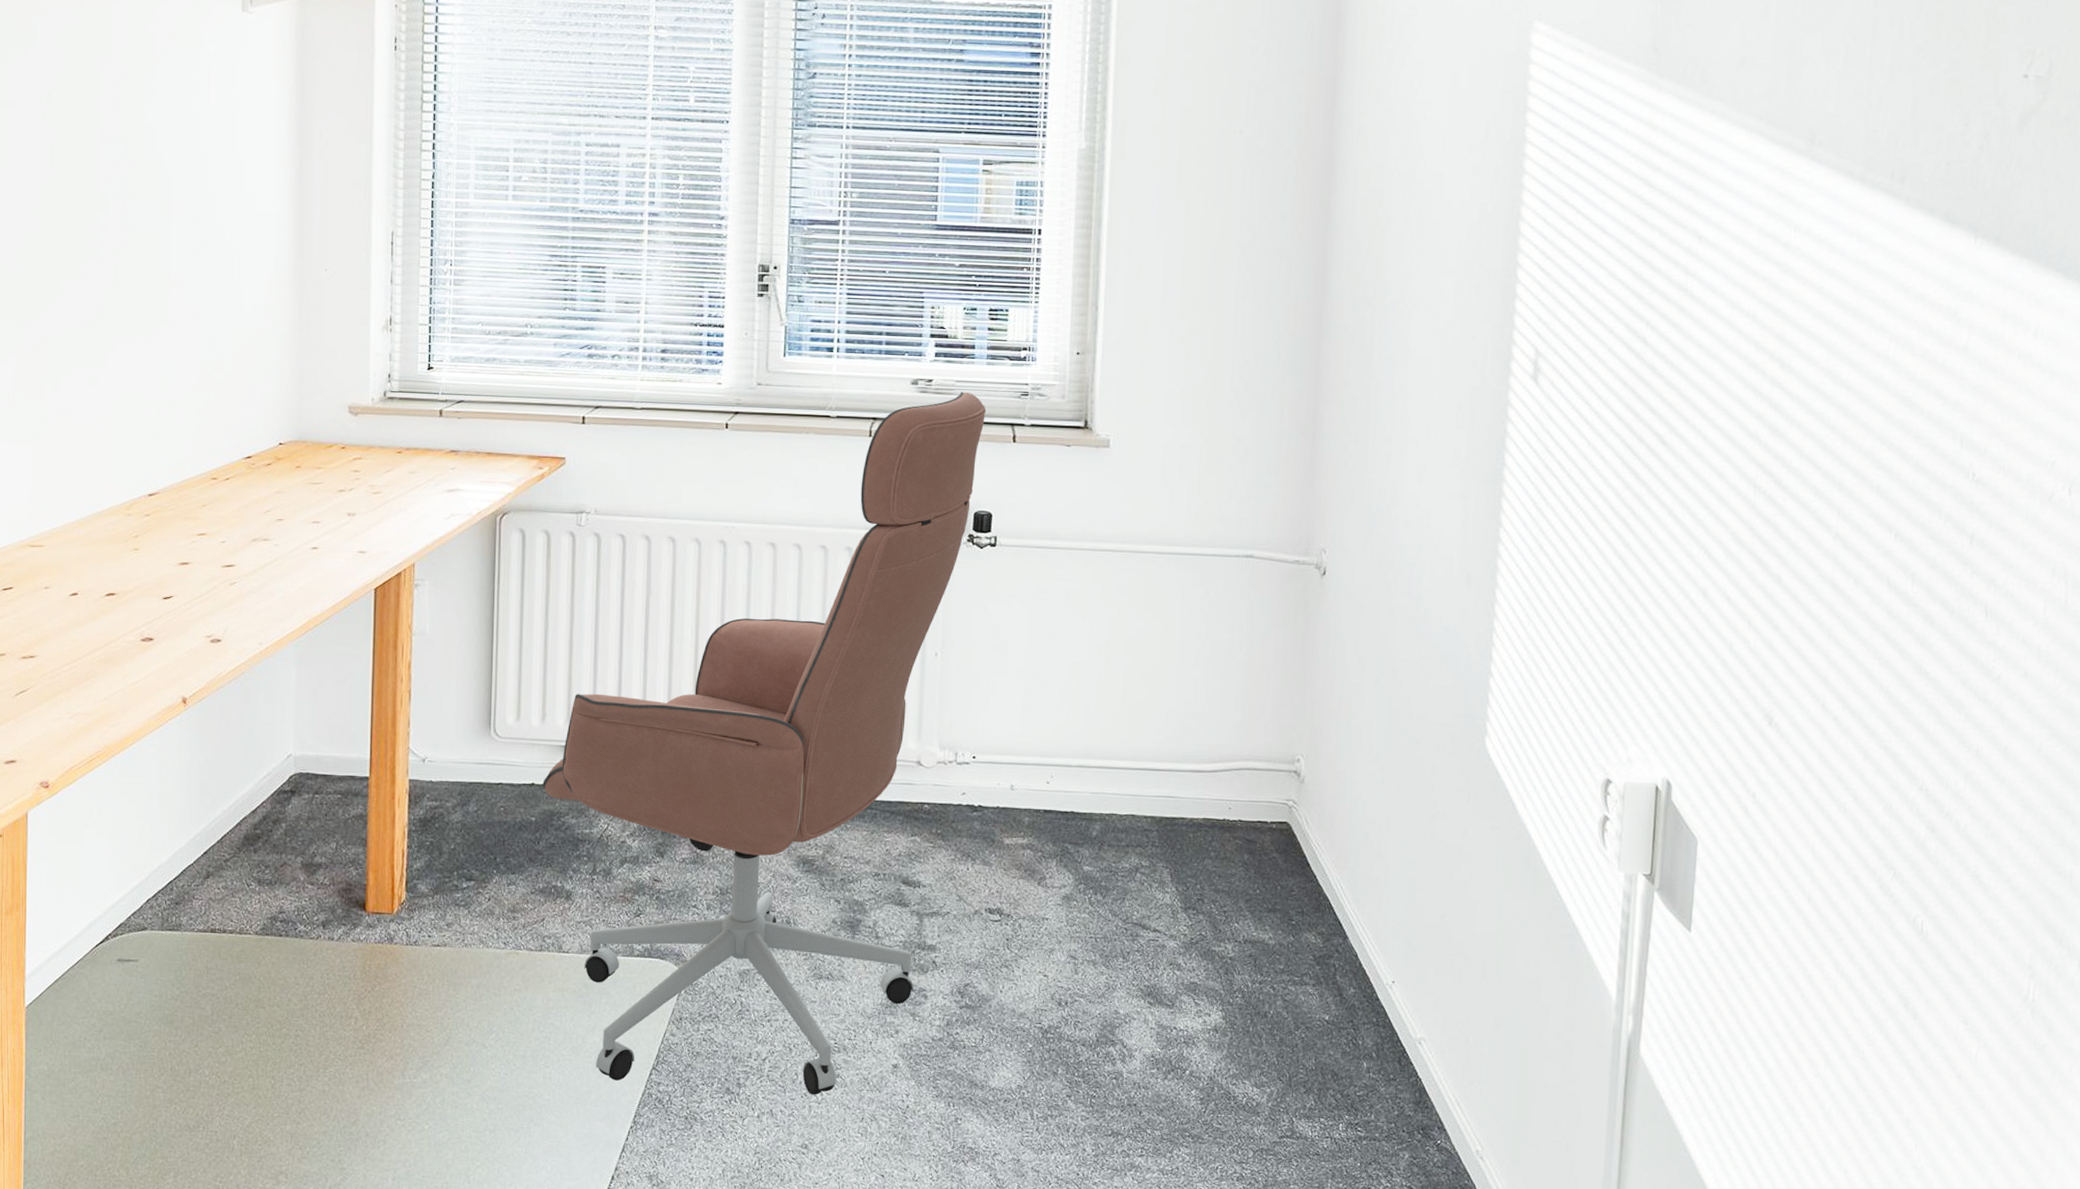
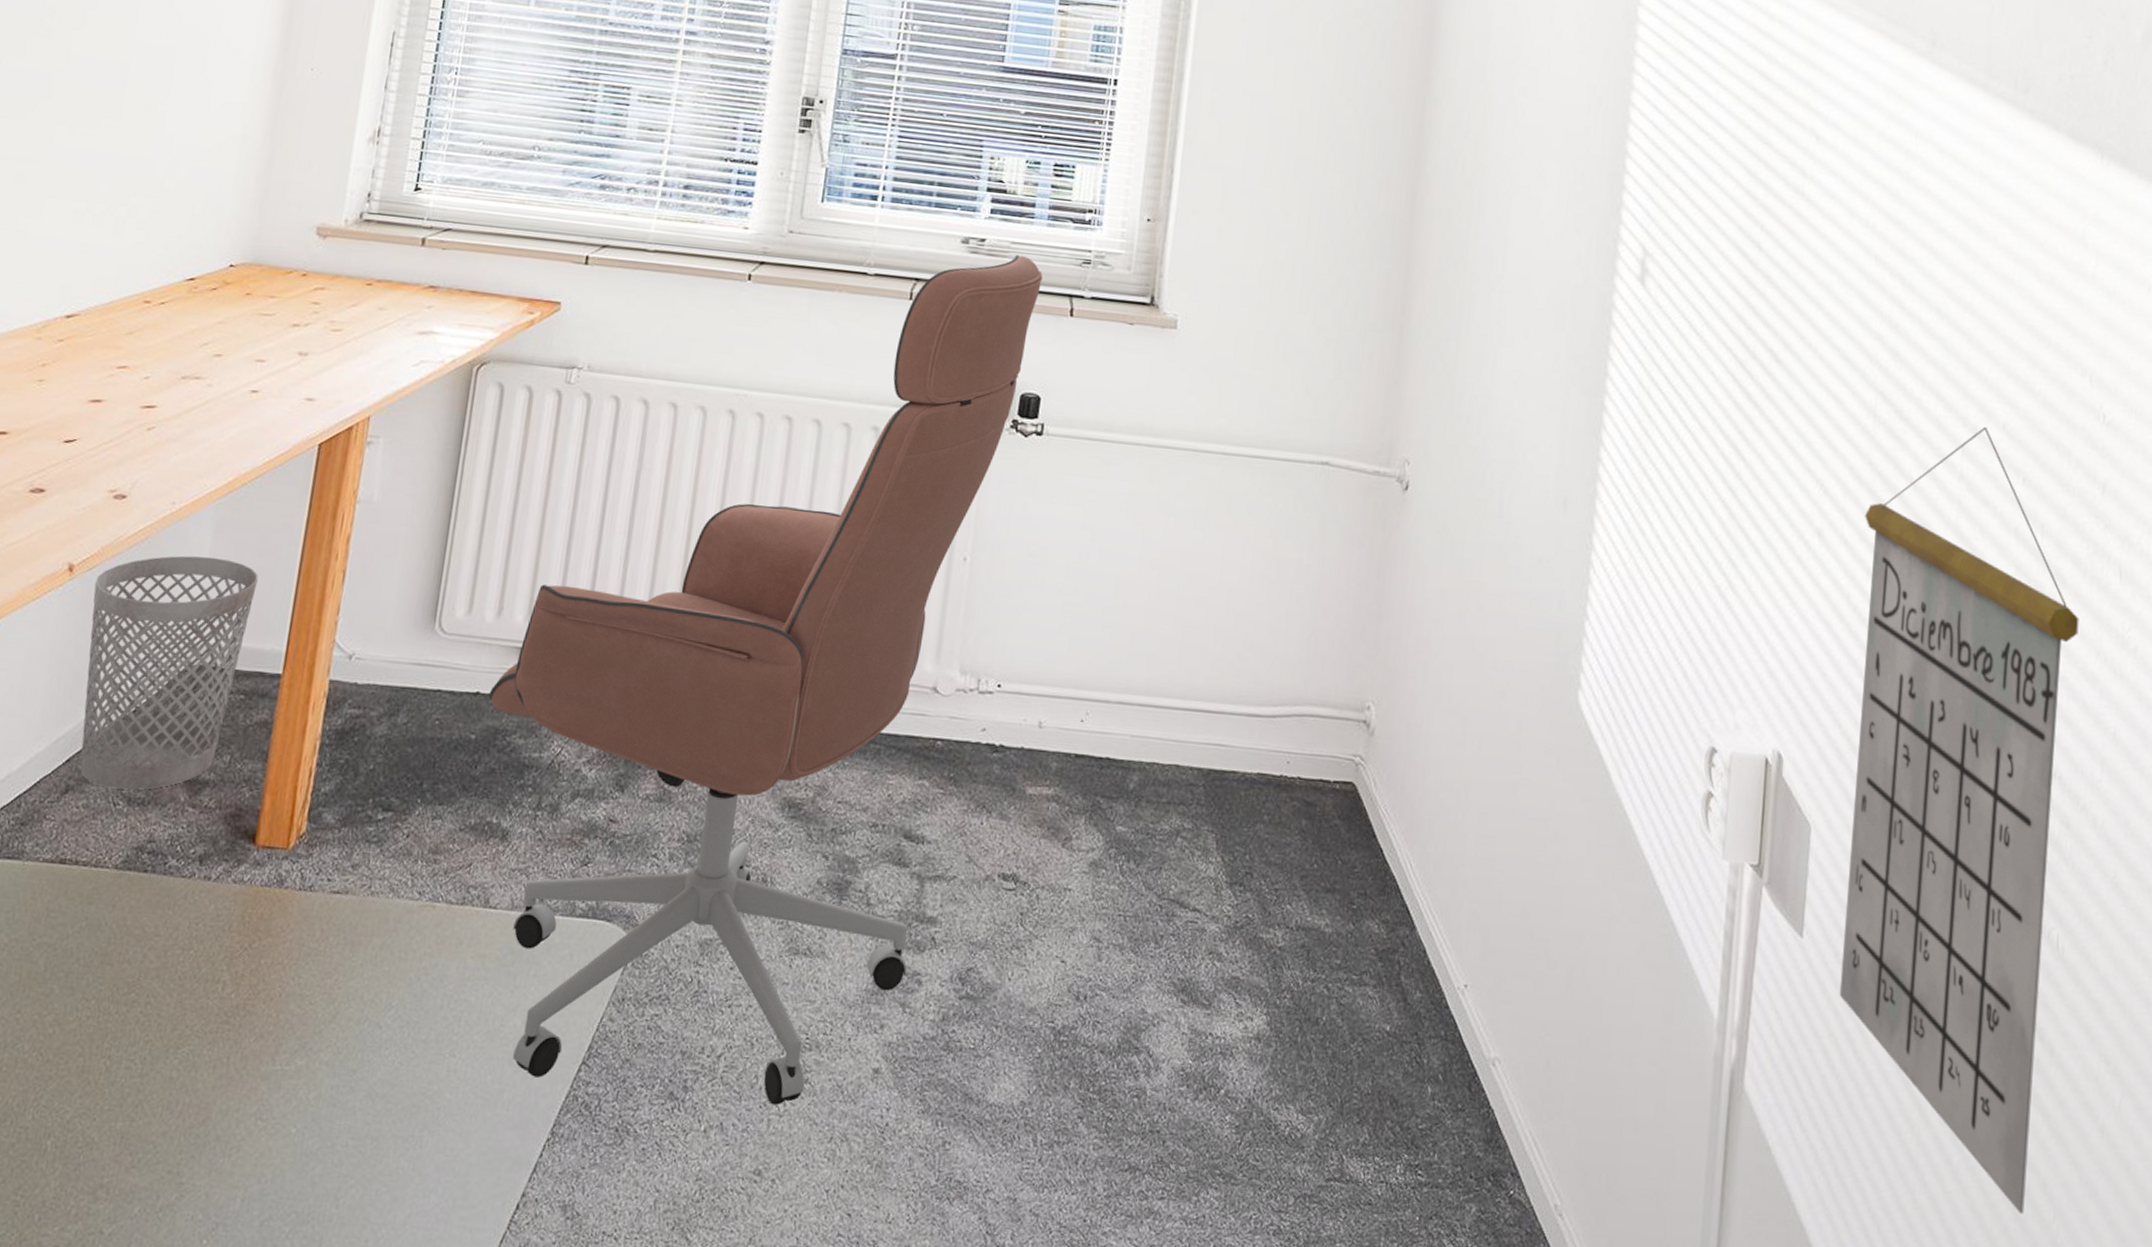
wastebasket: none [206,685,339,873] -> present [80,555,259,790]
calendar: none [1724,491,1947,1145] -> present [1839,427,2079,1214]

